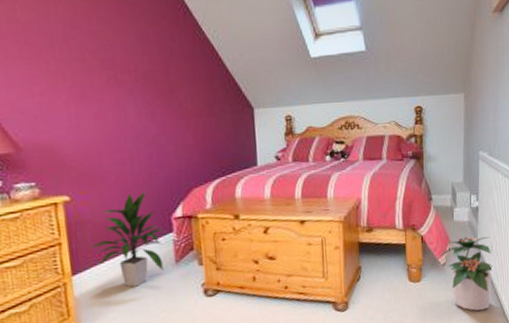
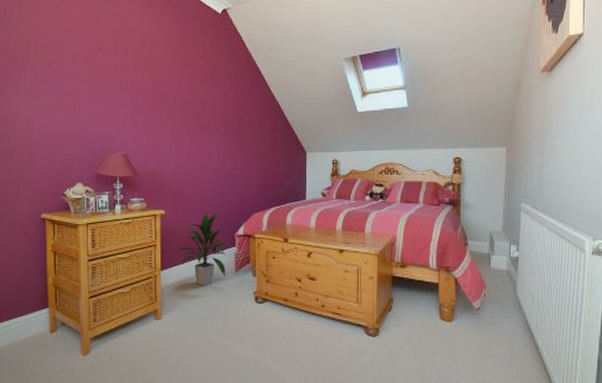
potted plant: present [439,236,493,311] -> none [474,285,533,362]

